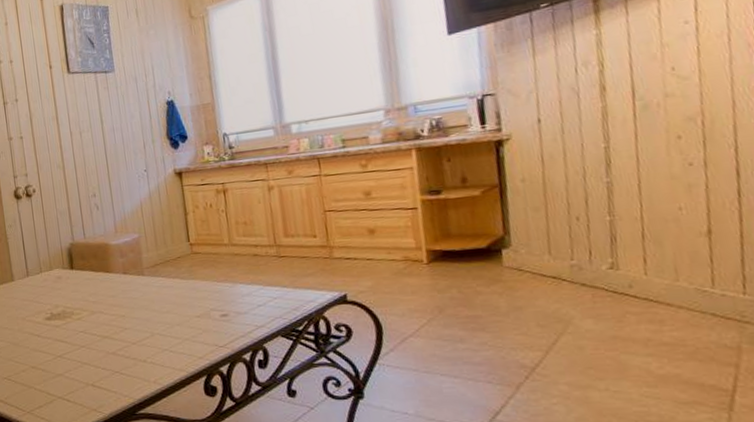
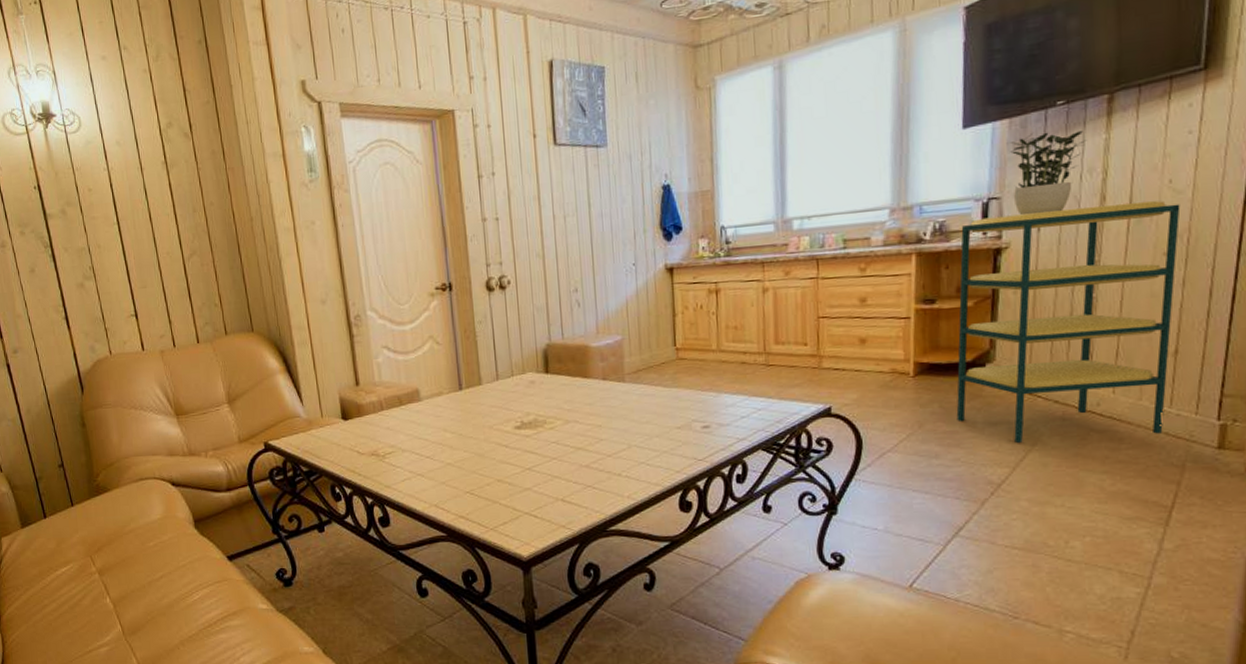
shelving unit: none [458,87,709,326] -> present [956,200,1181,443]
potted plant: none [497,29,577,109] -> present [1010,131,1087,216]

